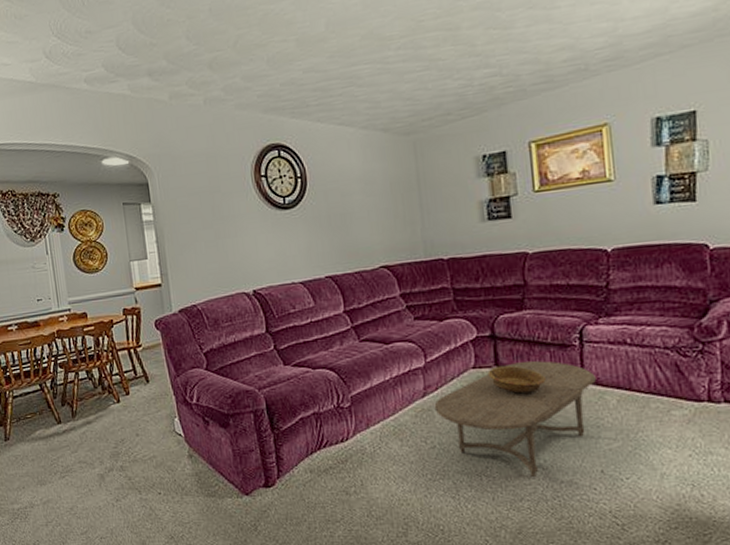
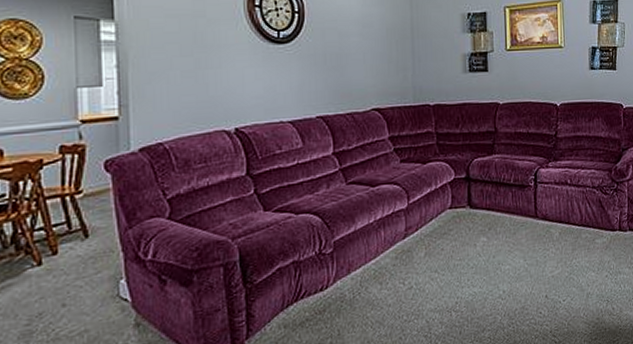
coffee table: present [434,361,596,477] -> none [413,200,545,307]
decorative bowl: present [487,365,546,394] -> none [461,205,508,231]

